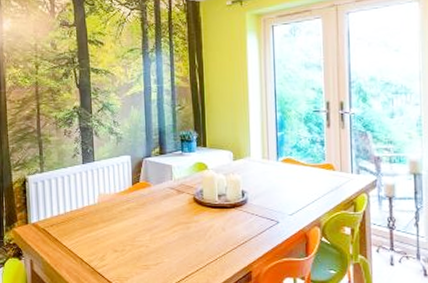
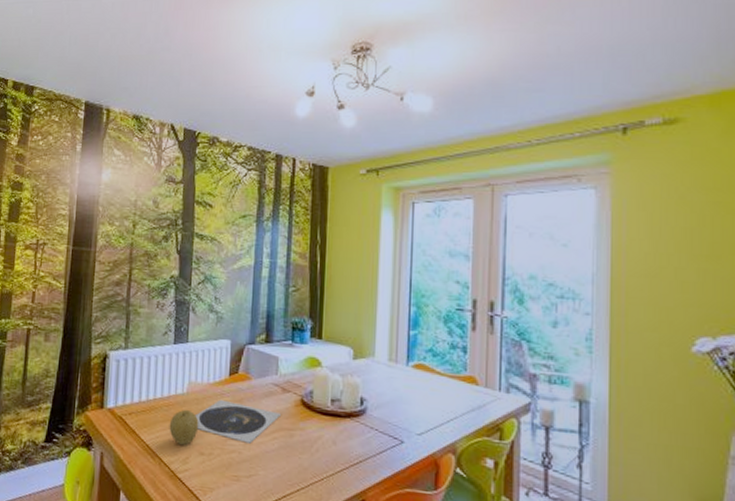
fruit: none [86,216,111,247] -> present [169,409,199,446]
plate: none [107,205,178,238] -> present [195,399,281,443]

